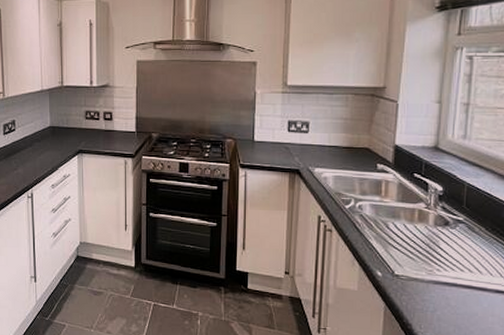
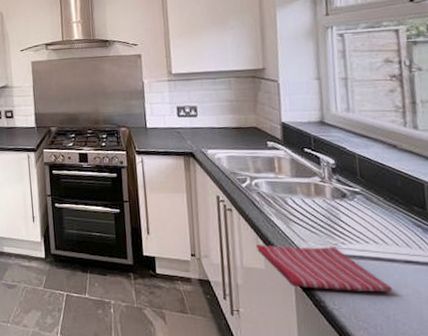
dish towel: none [351,266,480,319] -> present [255,244,393,293]

